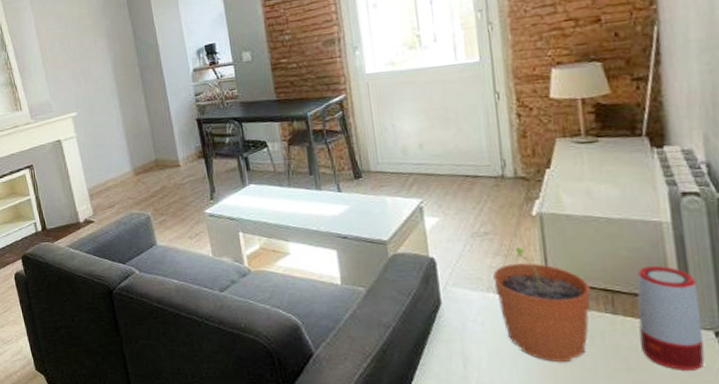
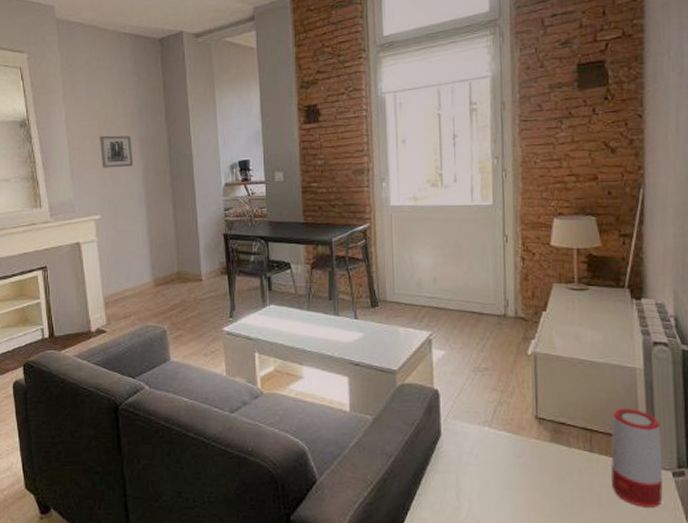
wall art: none [68,33,103,67] -> present [100,135,134,168]
plant pot: present [493,247,590,362] -> none [489,384,572,496]

